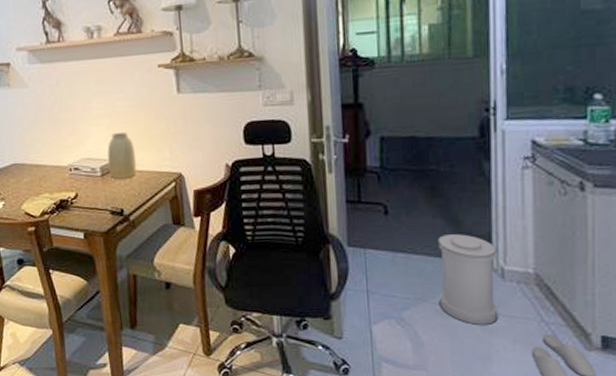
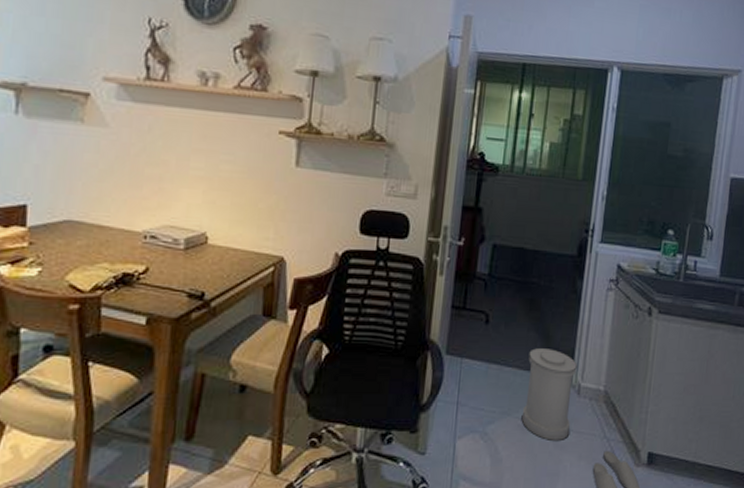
vase: present [107,133,137,180] -> none [194,201,234,257]

